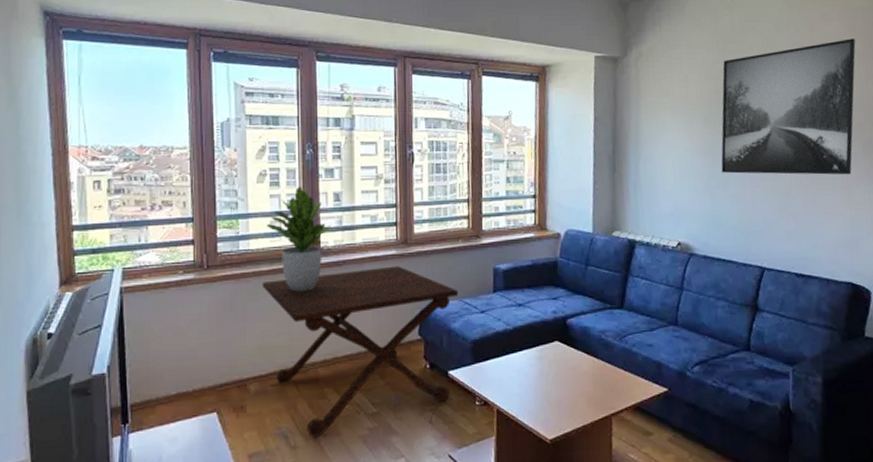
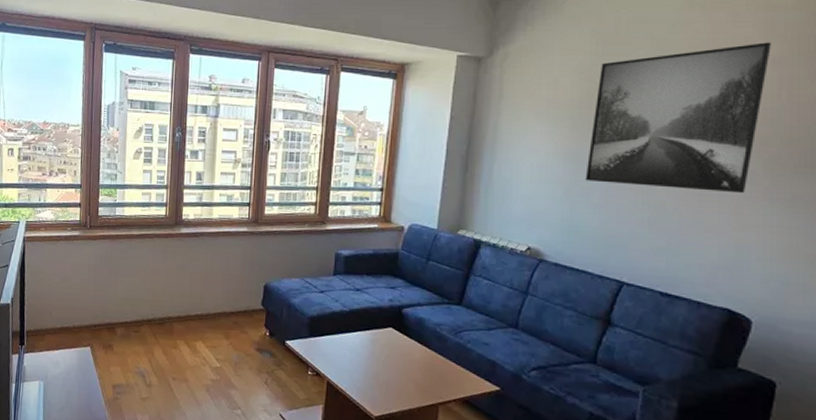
side table: present [263,266,459,437] -> none [133,241,301,380]
potted plant: present [265,186,332,292] -> none [138,164,193,256]

